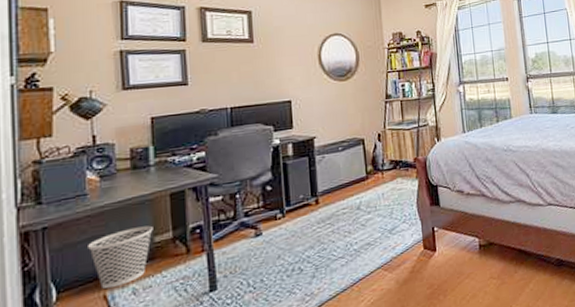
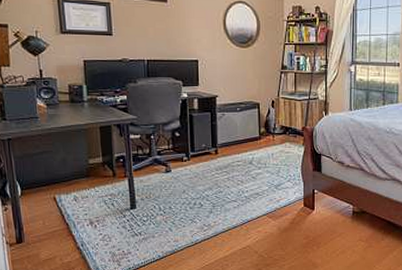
wastebasket: present [88,225,153,289] -> none [41,150,88,193]

